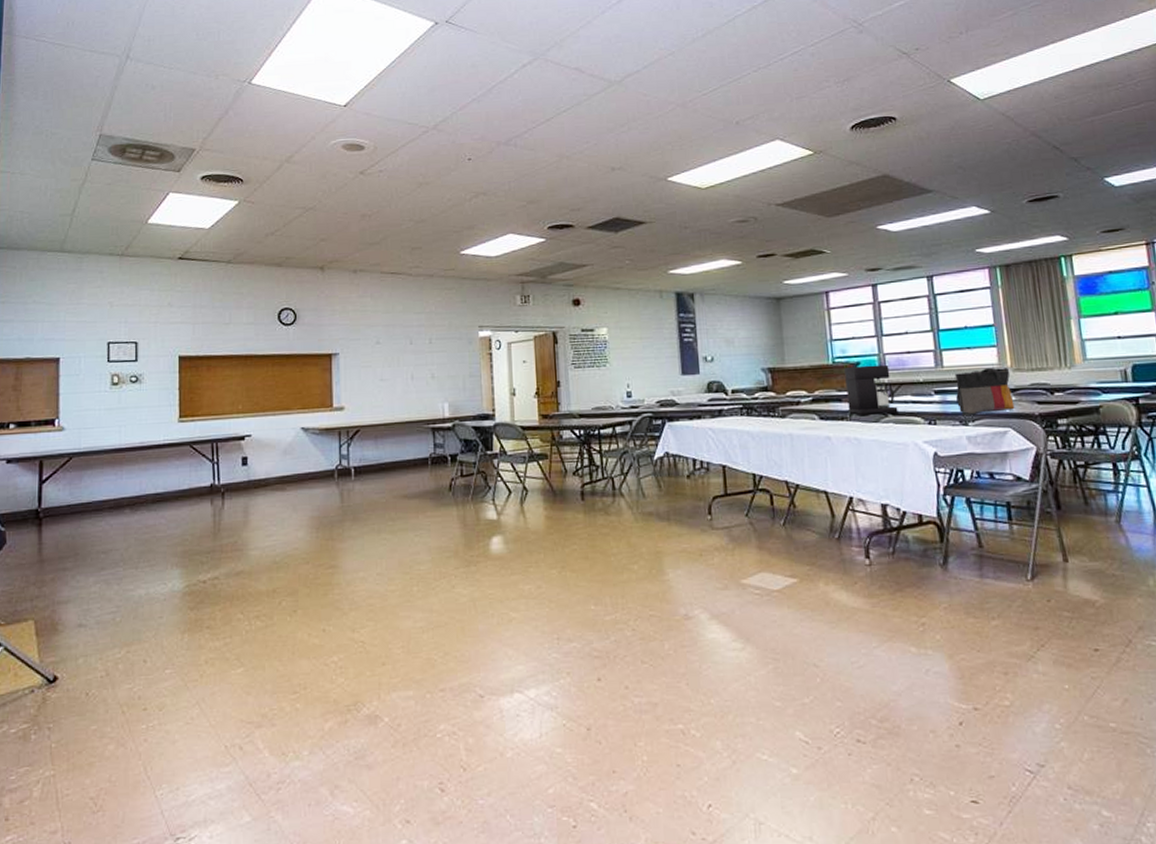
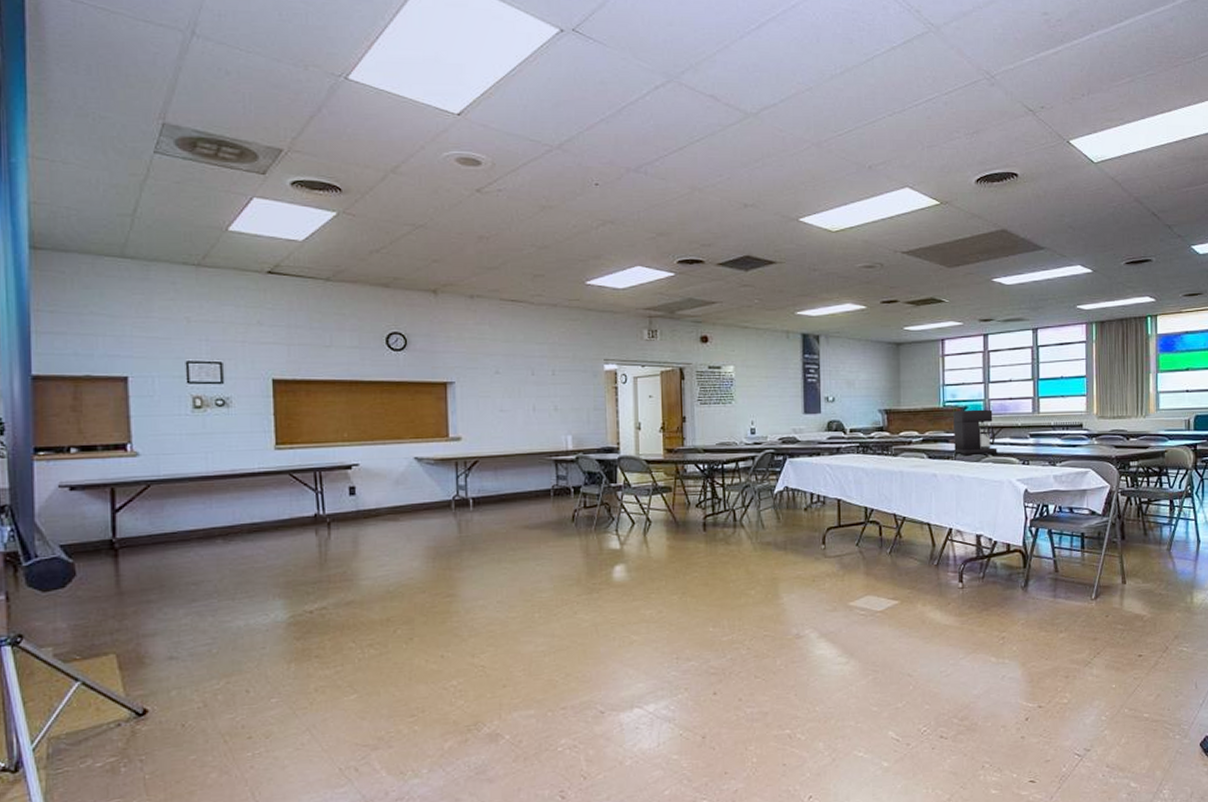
tote bag: present [955,367,1015,414] -> none [1048,414,1096,455]

